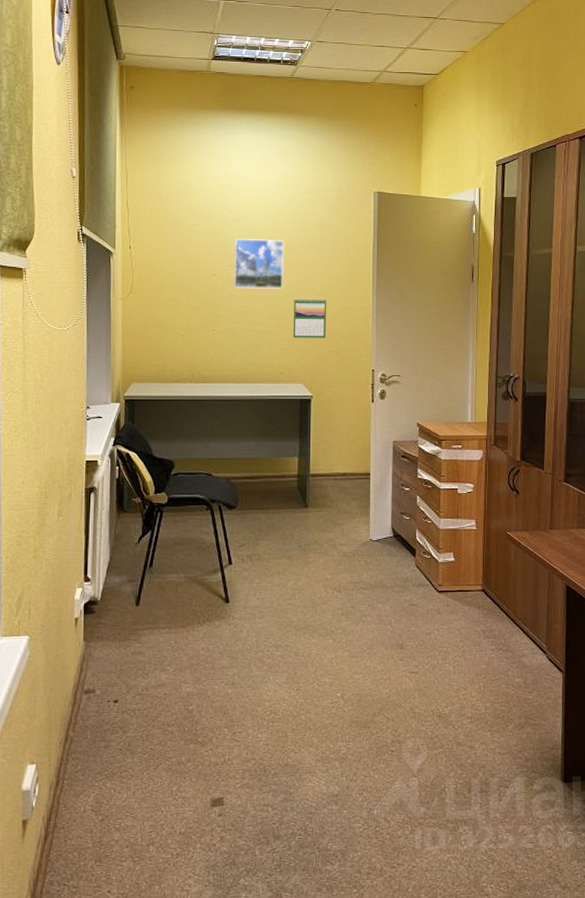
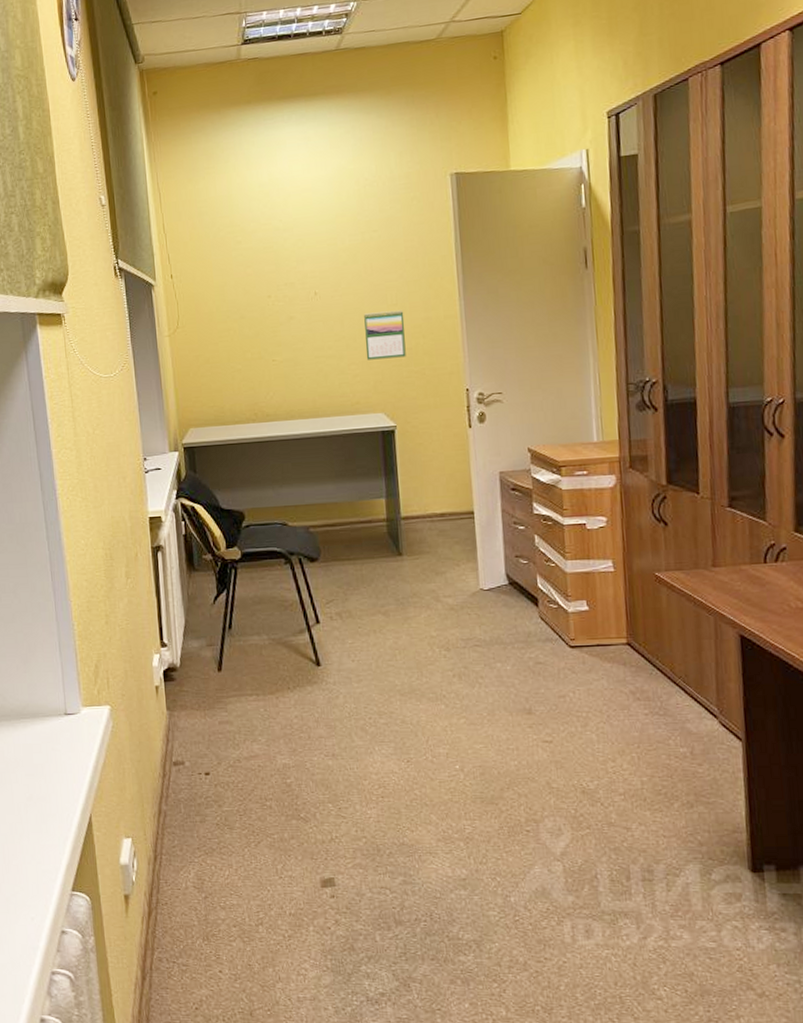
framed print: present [234,239,284,289] -> none [287,247,349,310]

